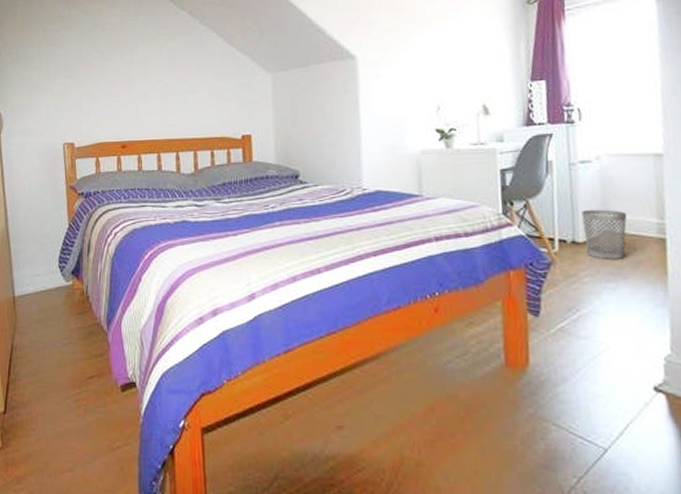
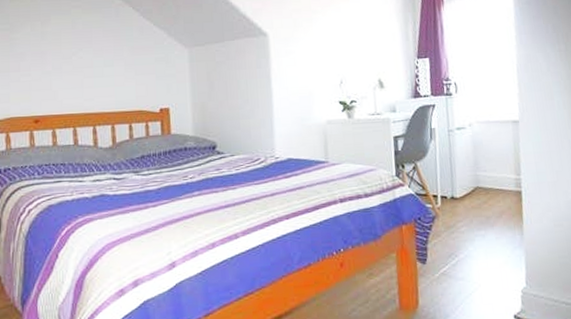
wastebasket: present [581,209,627,259] -> none [458,168,493,211]

